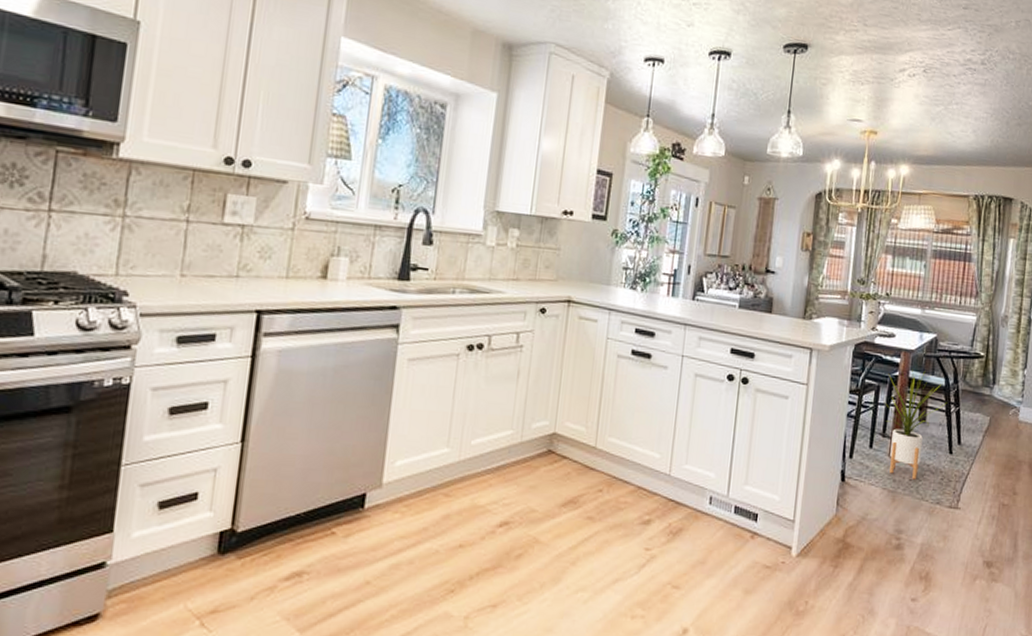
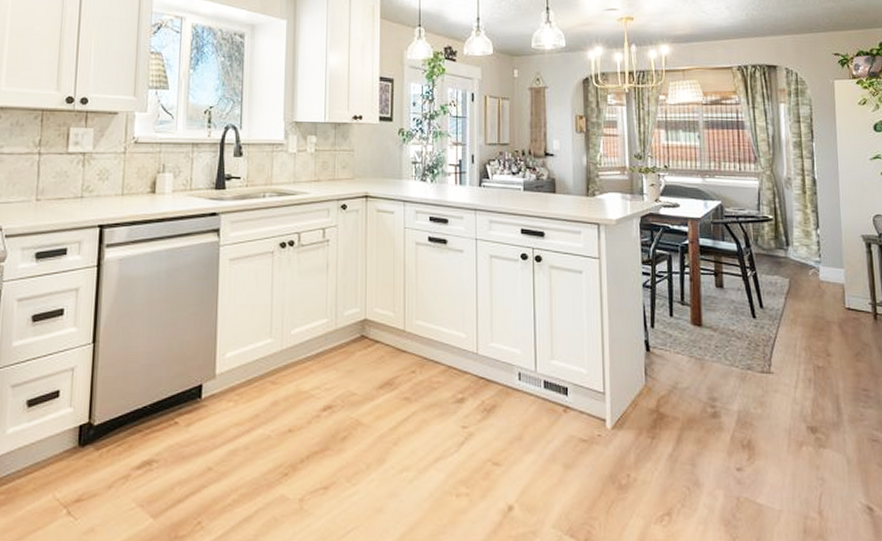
house plant: present [884,368,947,480] -> none [678,236,742,346]

